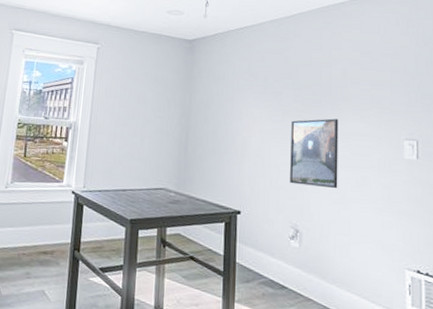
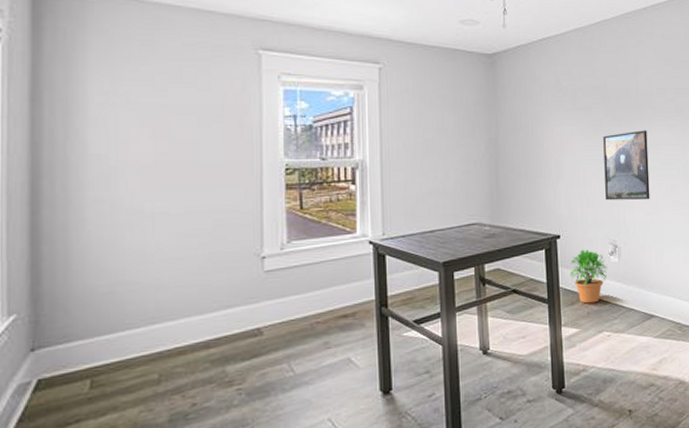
potted plant: none [247,228,287,285] -> present [569,249,608,304]

